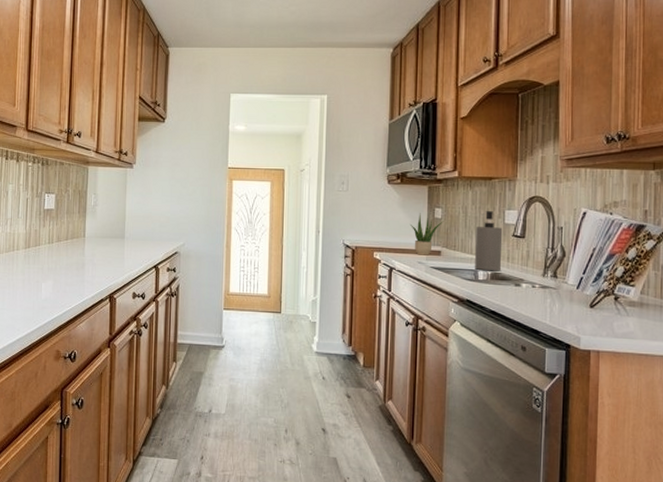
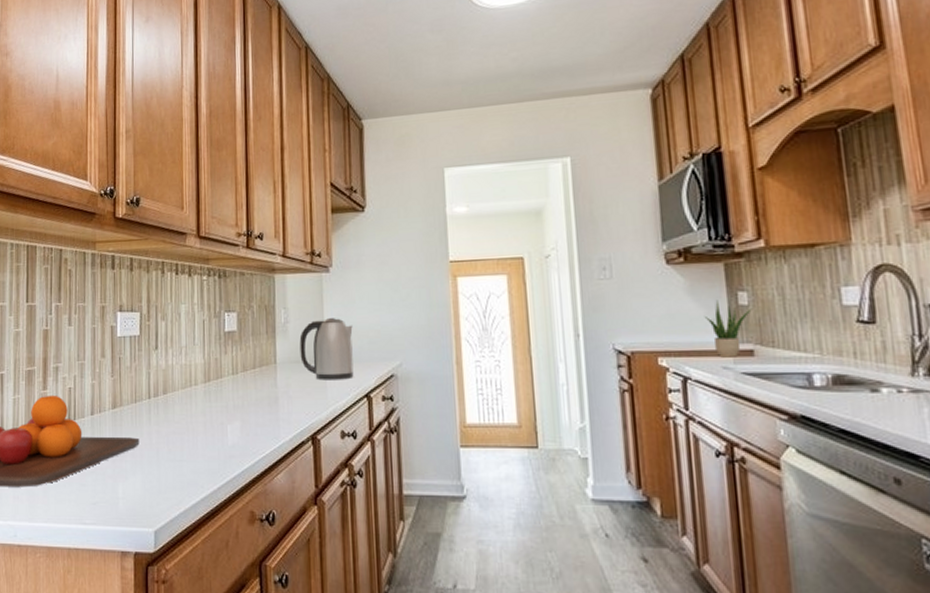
kettle: none [105,205,148,254] -> present [299,318,354,381]
soap dispenser: present [475,211,503,272] -> none [801,290,847,374]

